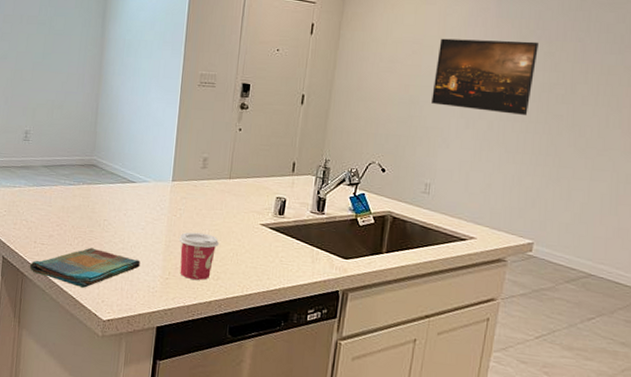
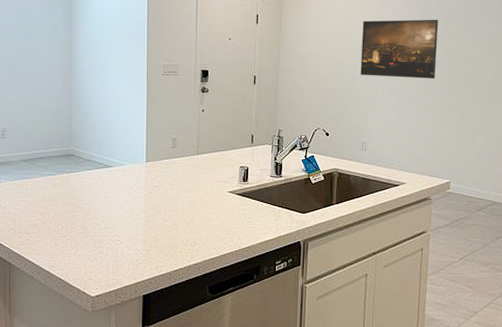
dish towel: present [29,247,140,288] -> none [16,231,123,269]
cup: present [178,232,220,280] -> none [156,205,194,248]

